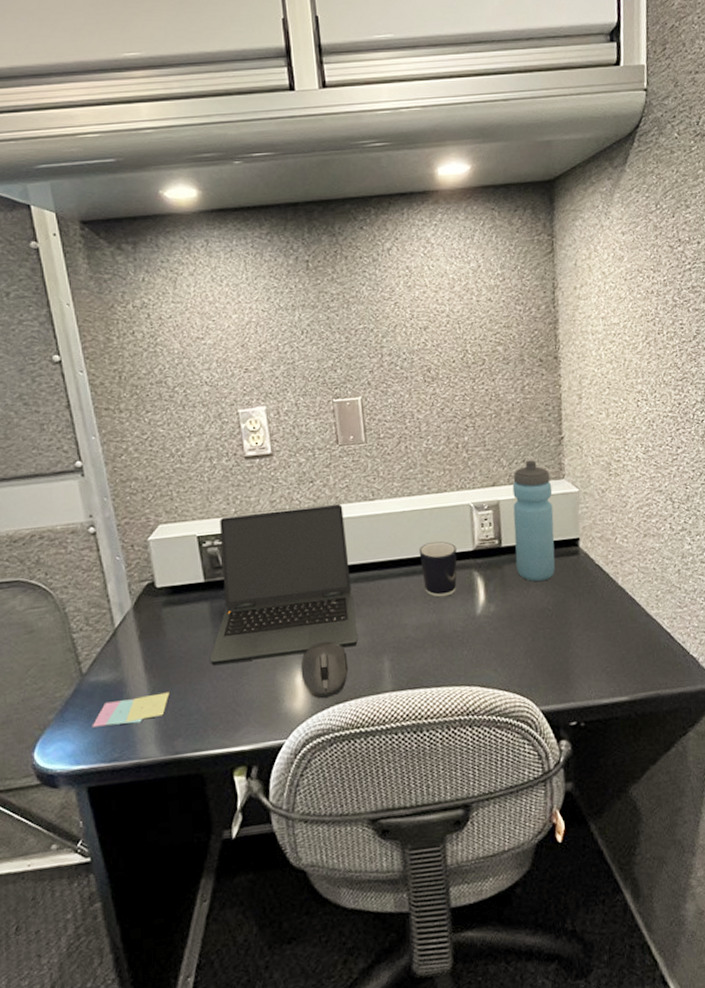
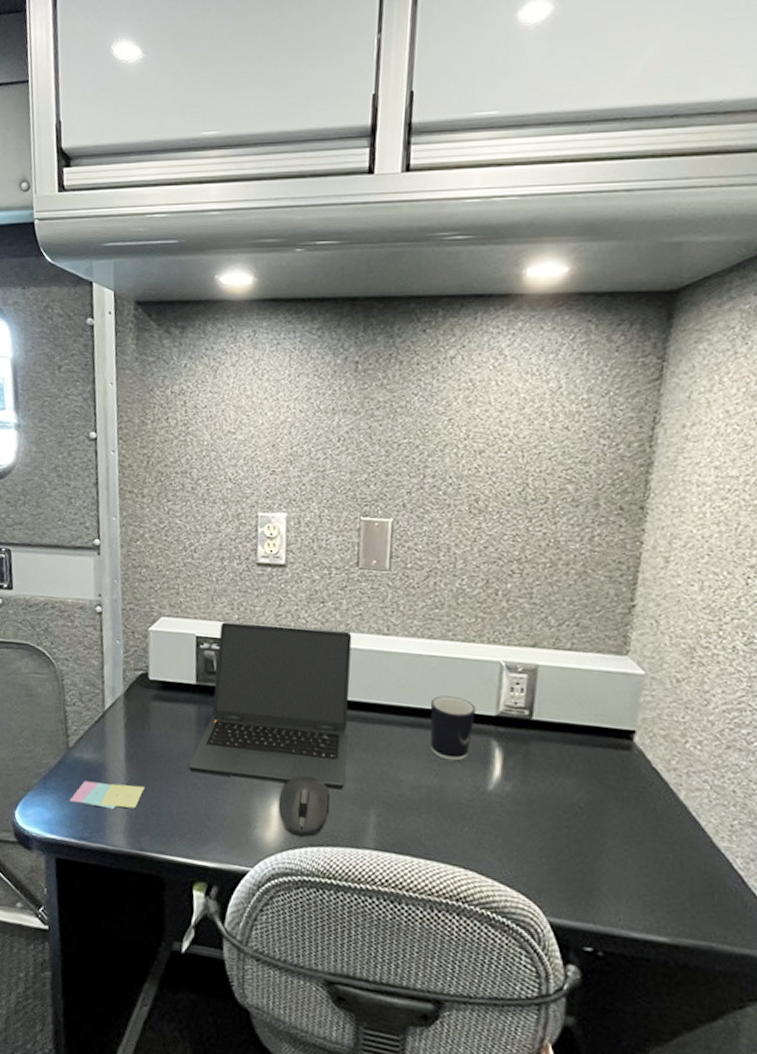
water bottle: present [512,460,555,582] -> none [546,625,610,772]

